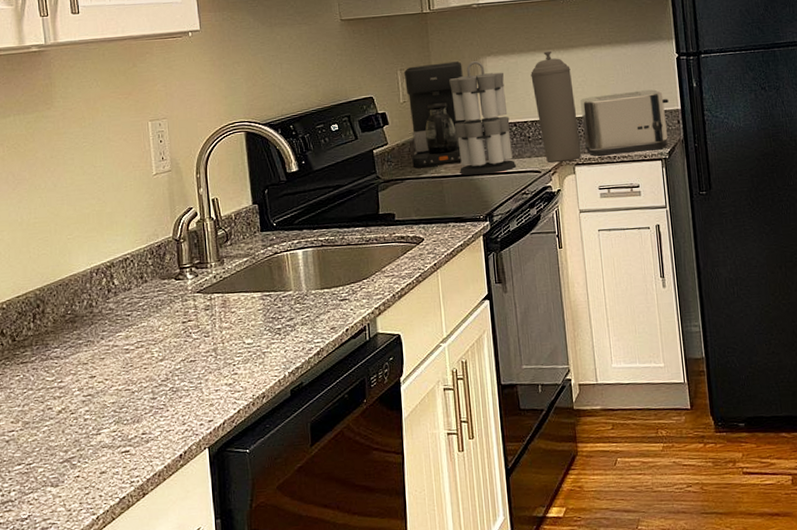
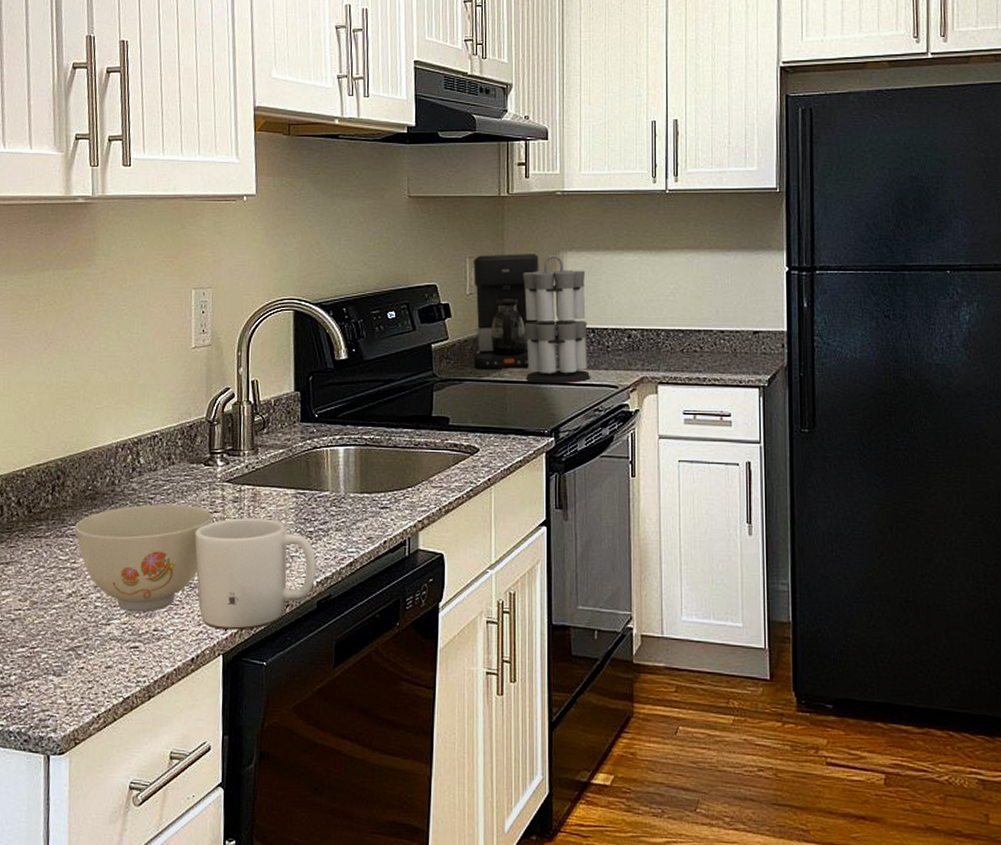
bowl: none [58,318,188,421] -> present [75,504,213,613]
mug: none [172,321,288,426] -> present [195,518,317,631]
canister: present [530,50,582,163] -> none [616,251,667,379]
toaster: present [580,89,669,157] -> none [670,305,773,377]

